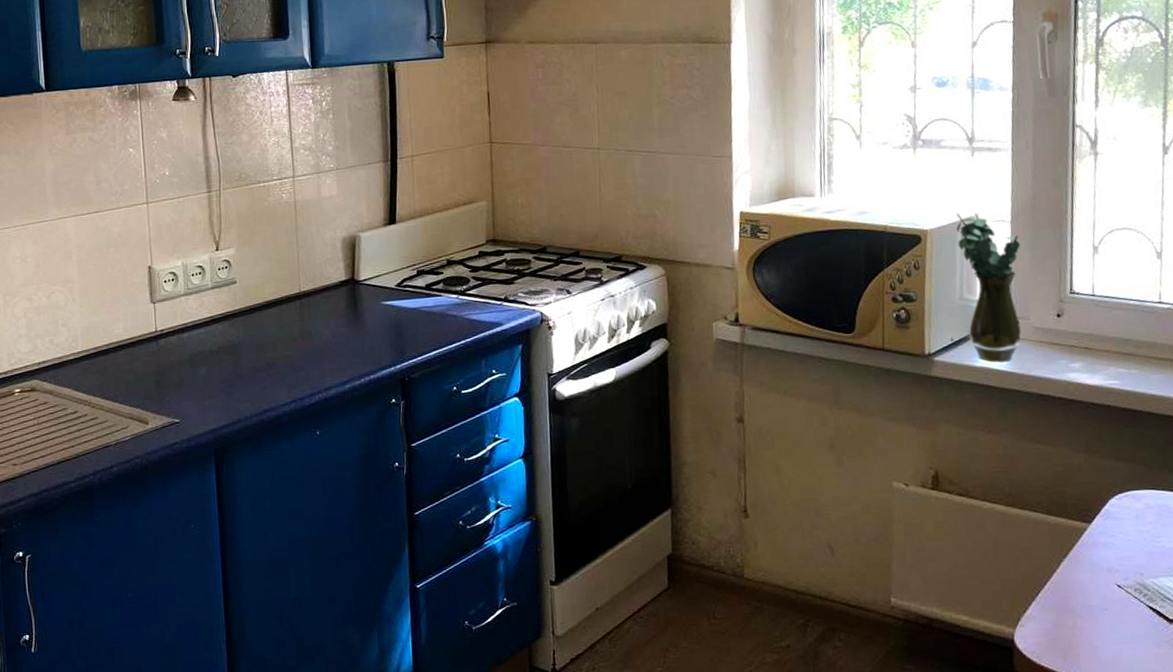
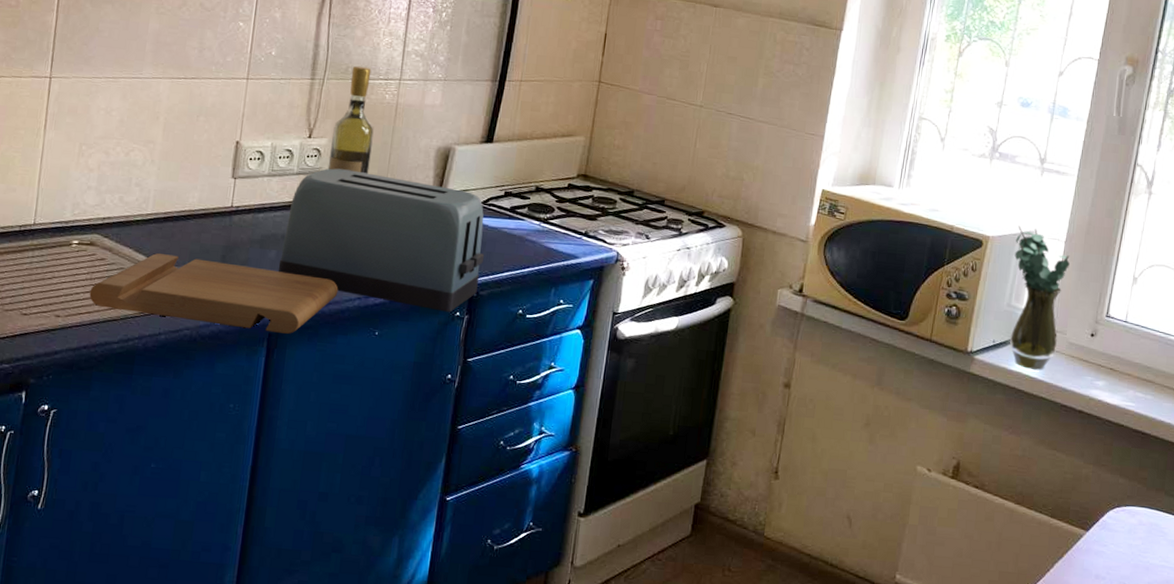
cutting board: none [39,386,273,450] -> present [89,253,339,335]
toaster: none [211,275,409,401] -> present [278,168,485,312]
bottle: none [237,170,281,279] -> present [327,65,374,174]

